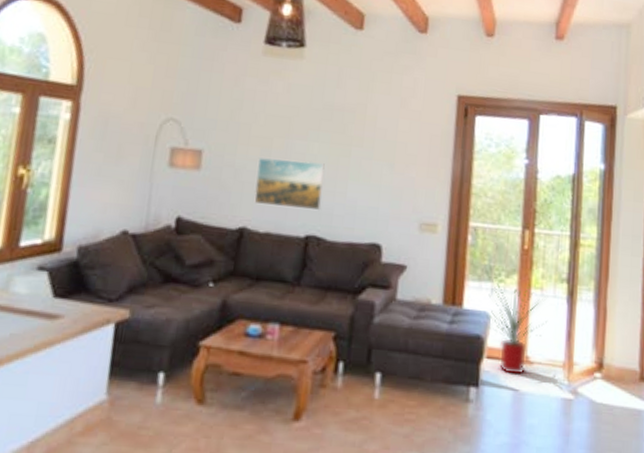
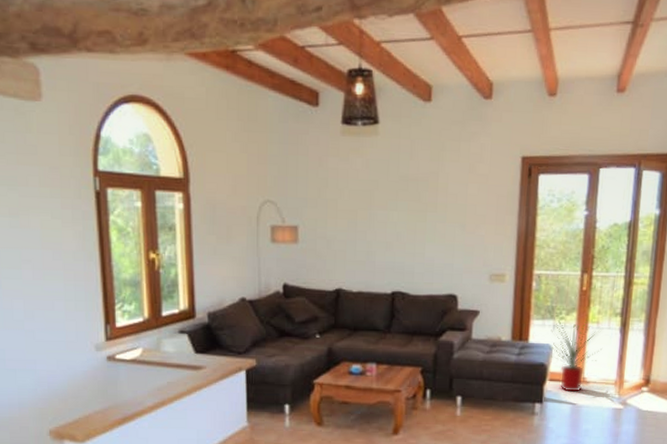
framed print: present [254,158,325,211] -> none [346,228,405,270]

